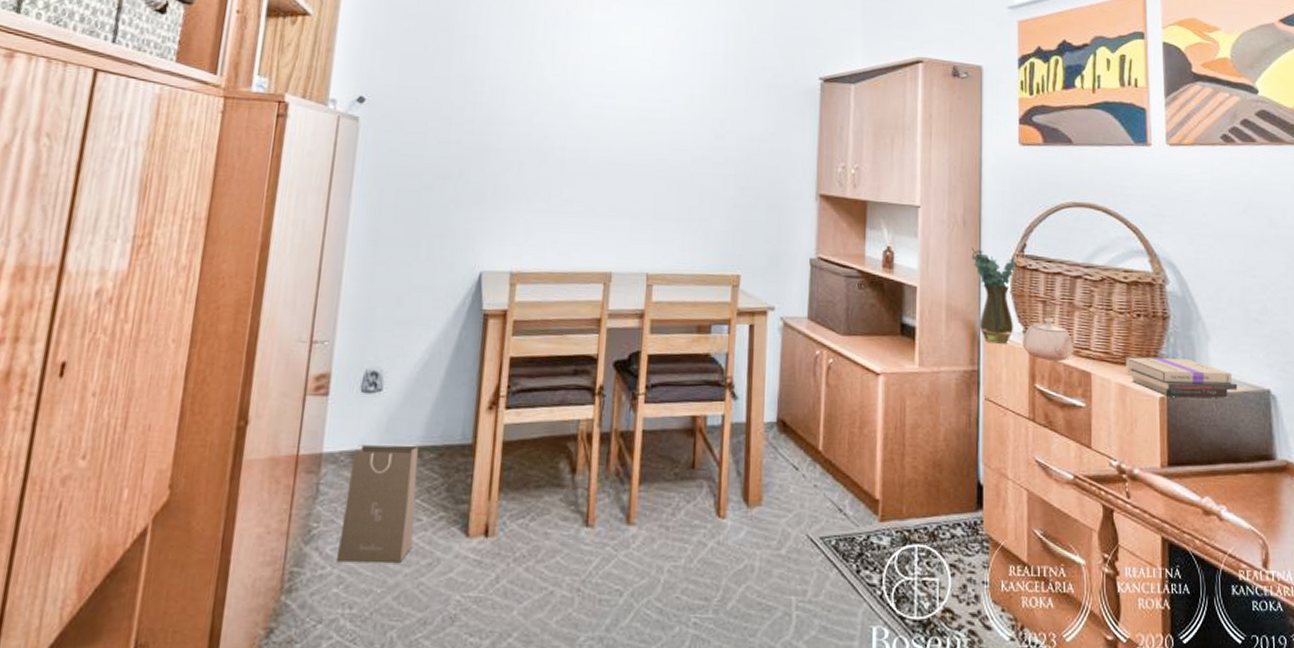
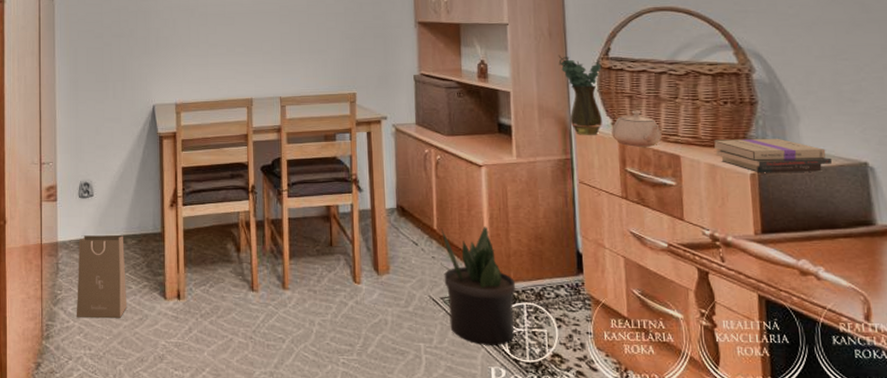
planter: none [826,448,908,599] -> present [441,226,516,345]

